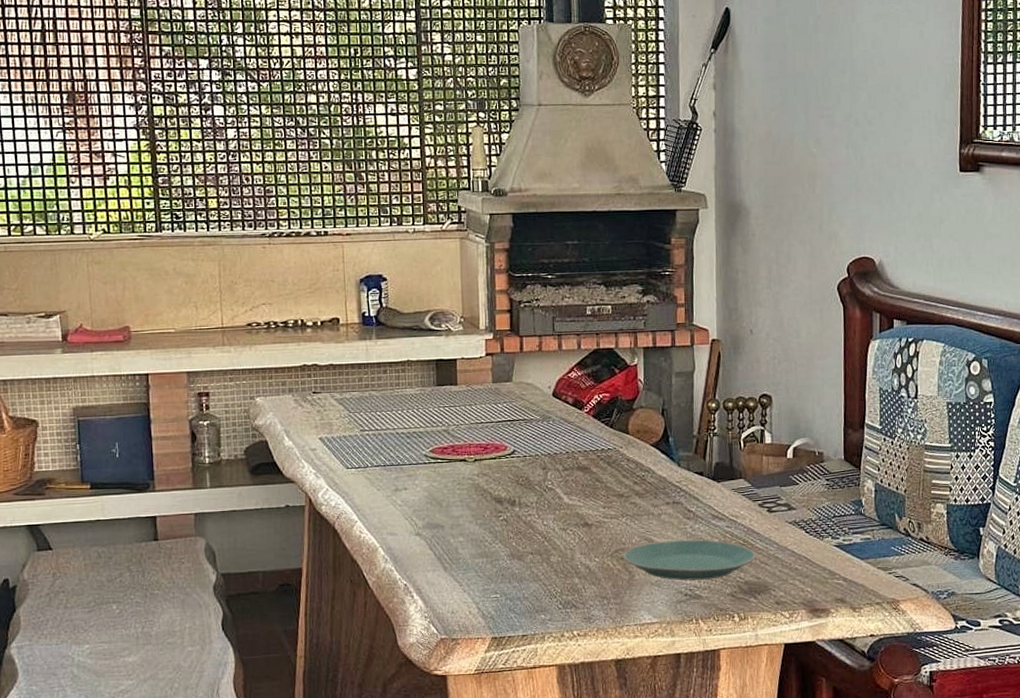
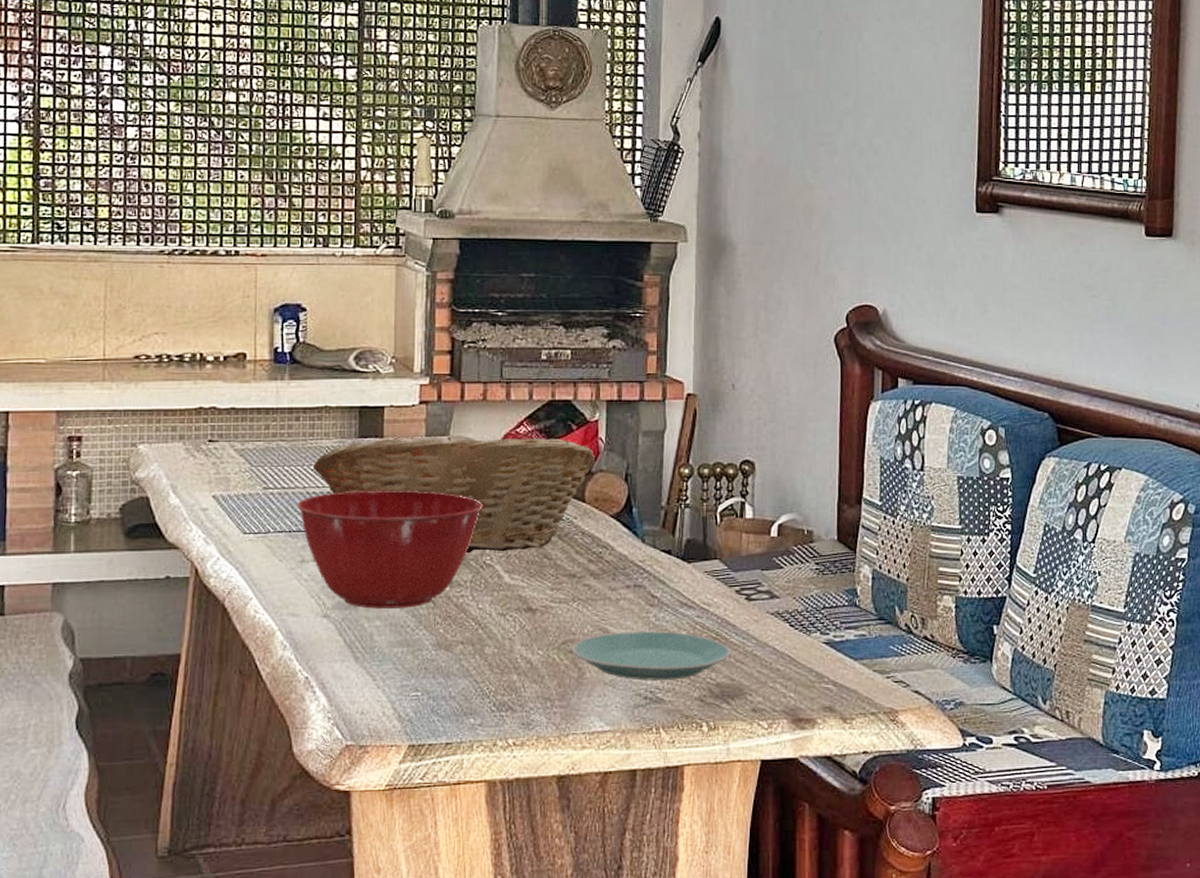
mixing bowl: none [389,428,543,527] -> present [297,490,483,609]
fruit basket: none [401,381,636,480] -> present [314,436,595,554]

